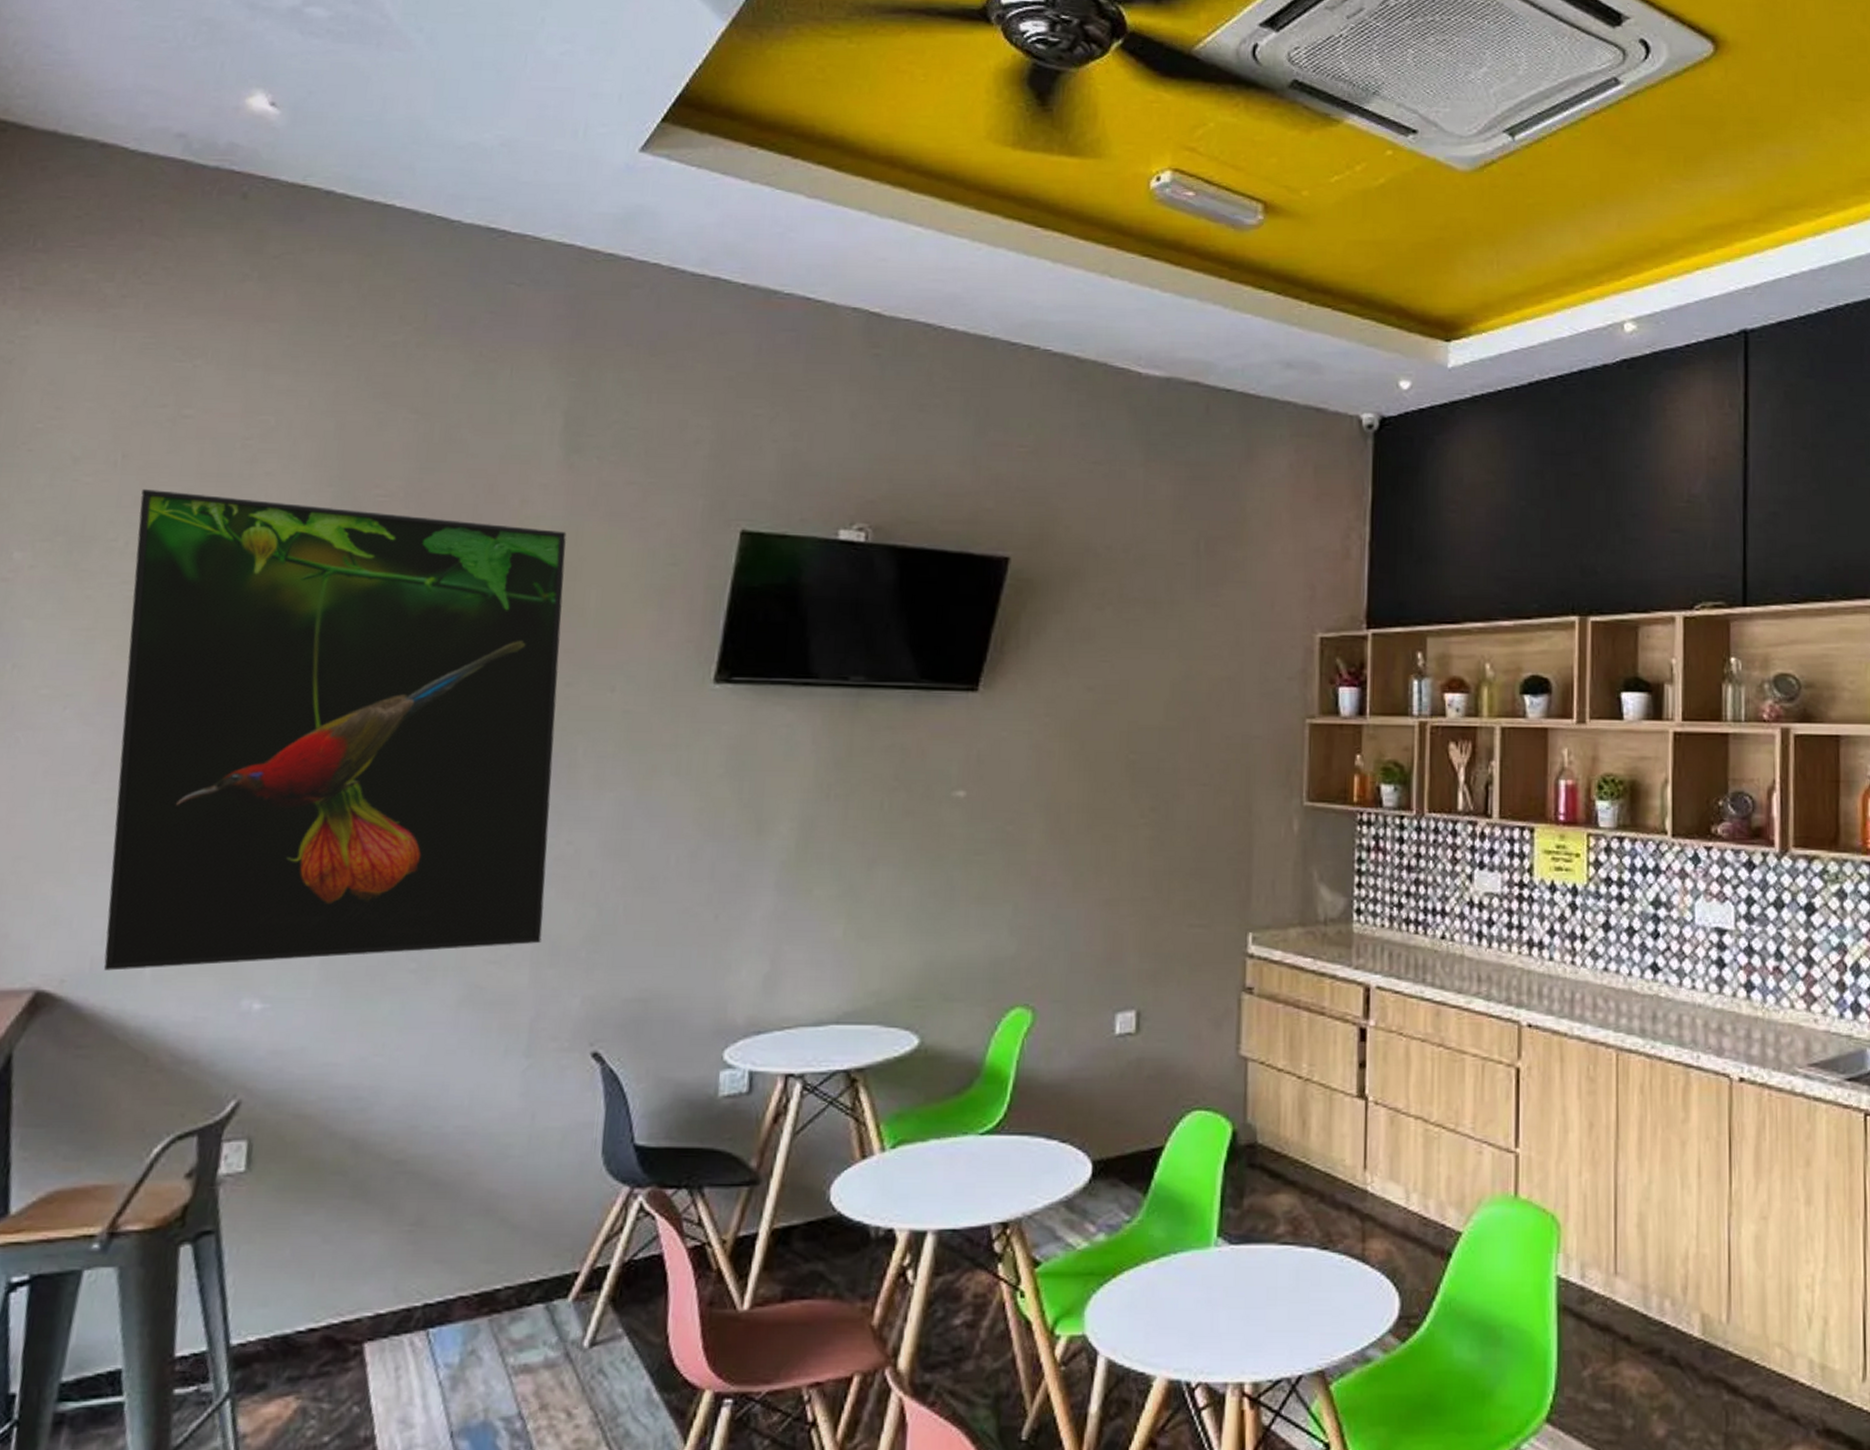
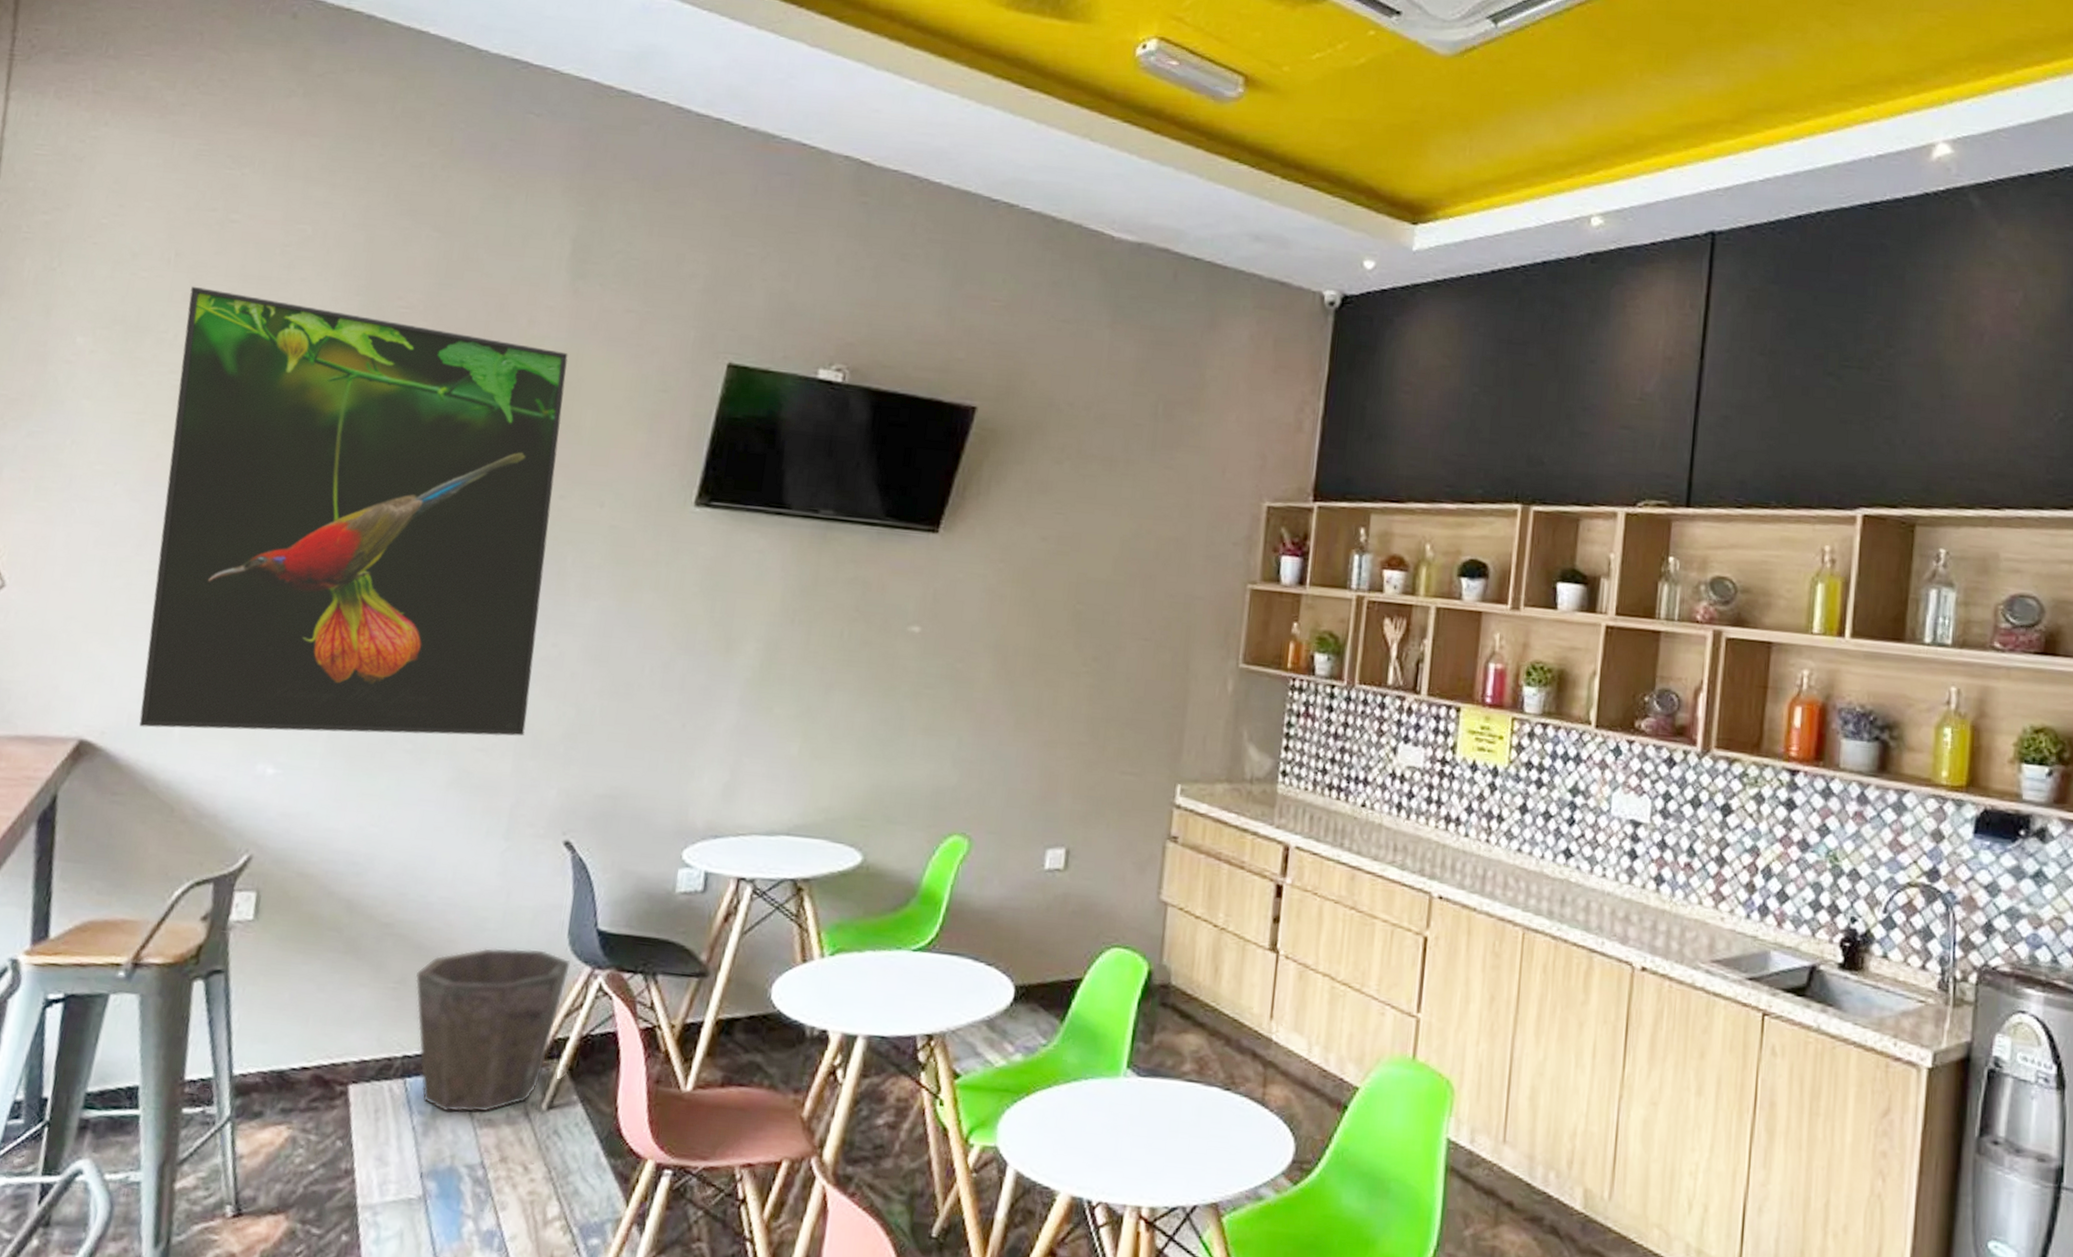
waste bin: none [434,1173,606,1362] -> present [416,948,571,1112]

